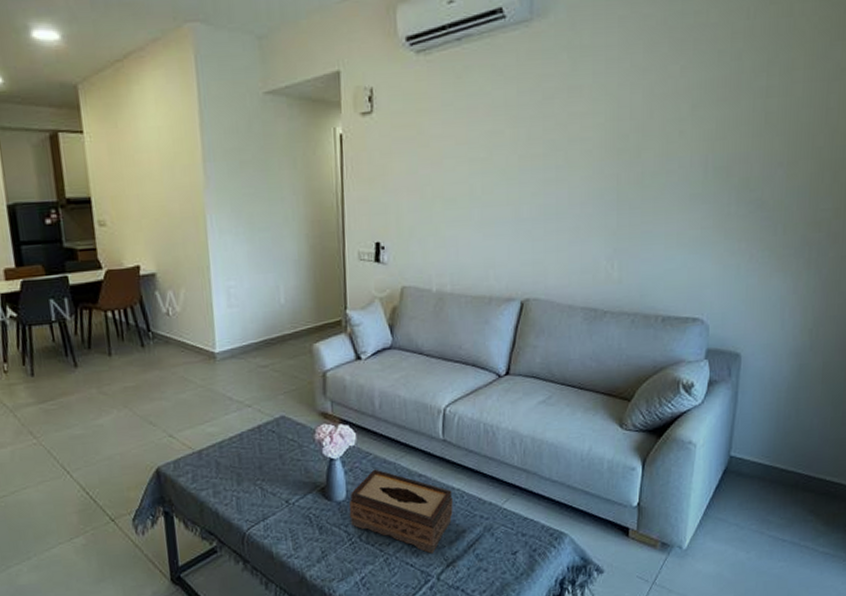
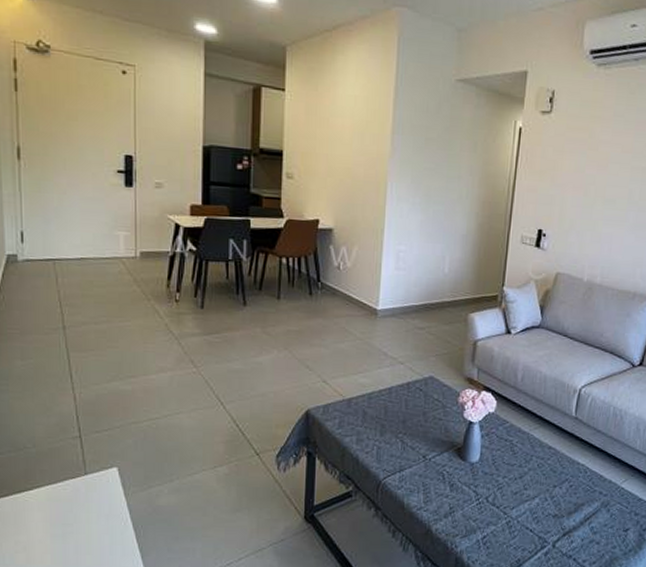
tissue box: present [349,469,453,554] -> none [480,436,577,522]

